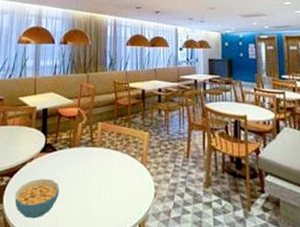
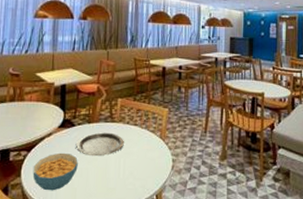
plate: none [57,157,105,182] -> present [76,132,124,156]

